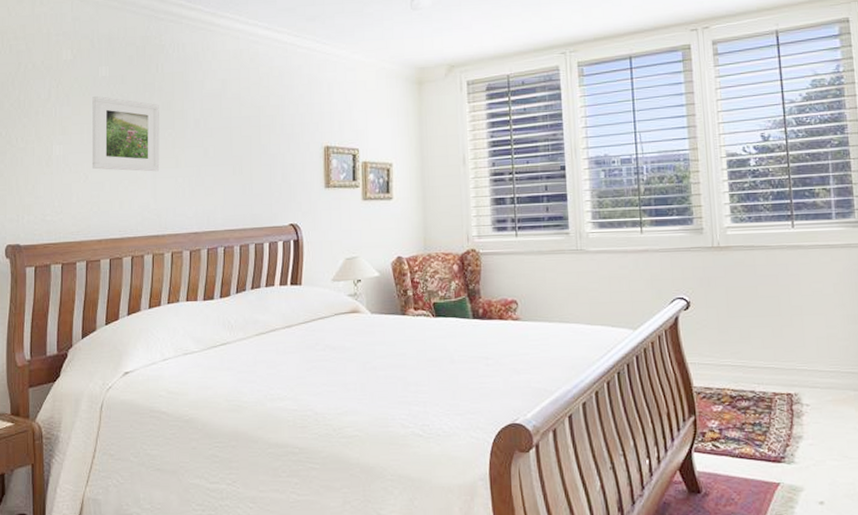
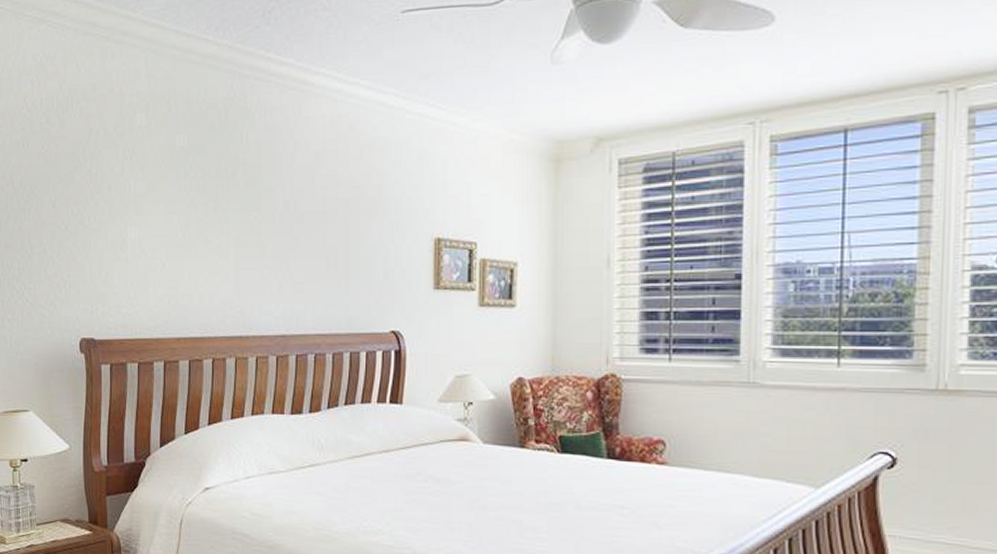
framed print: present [91,95,160,172] -> none [169,169,244,262]

